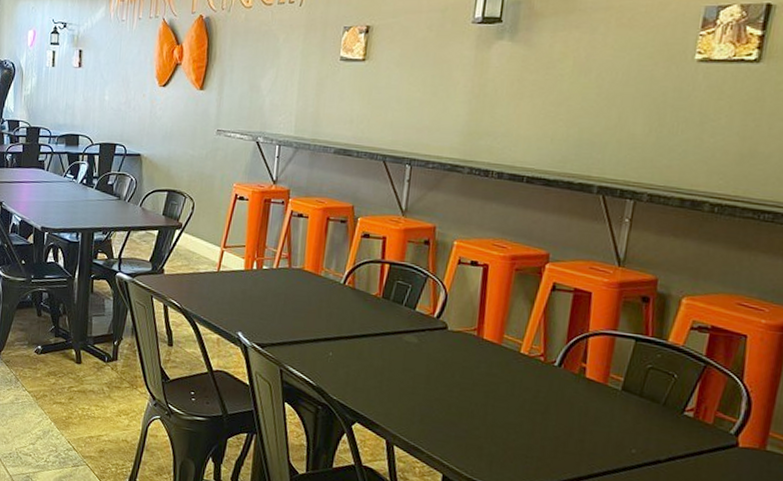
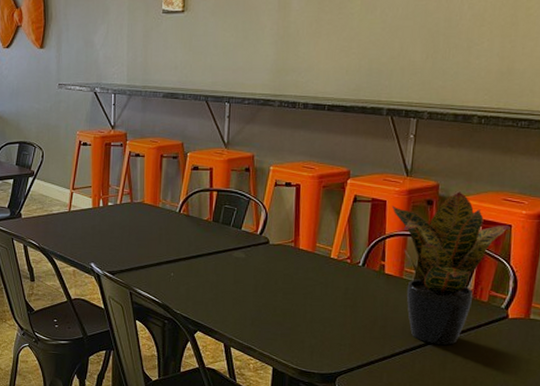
potted plant: none [598,290,744,471] -> present [391,191,509,345]

